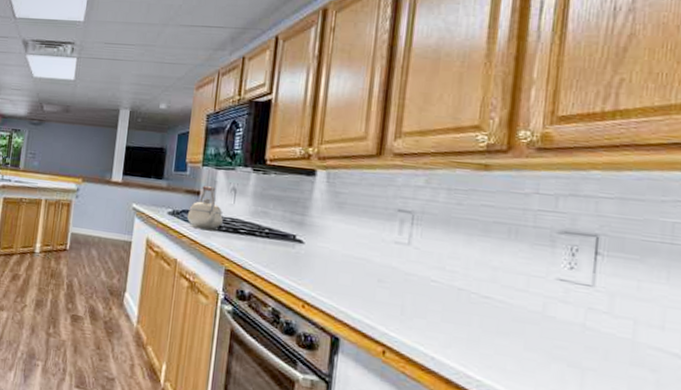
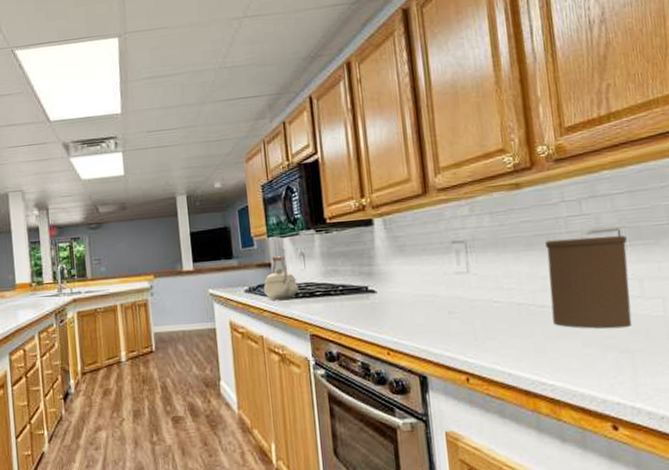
canister: none [495,231,605,343] -> present [545,235,632,329]

